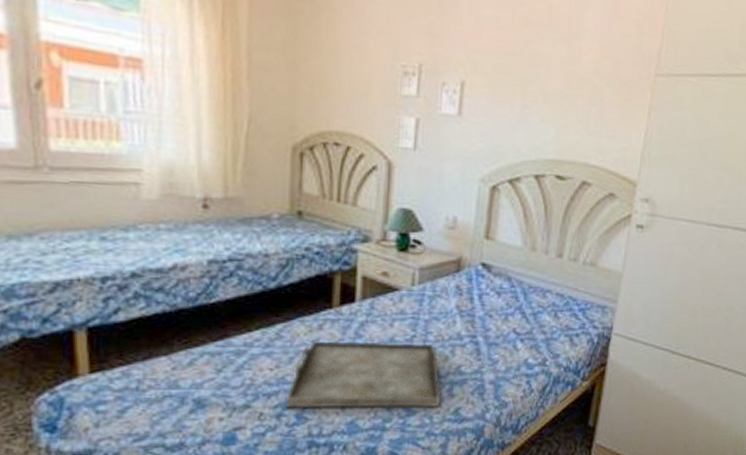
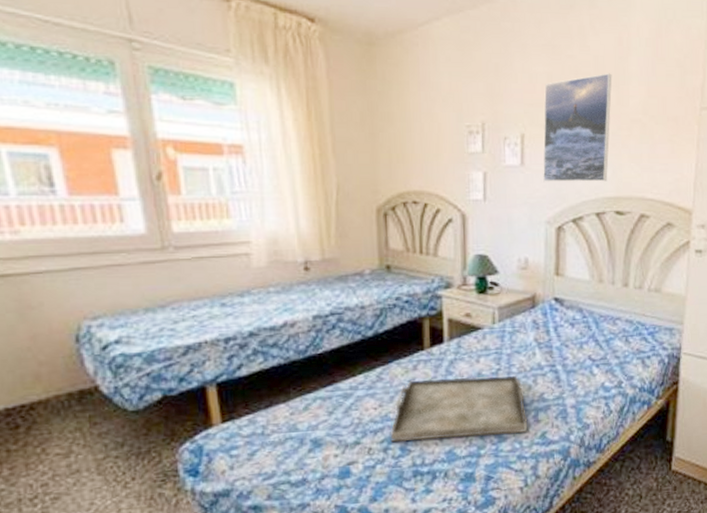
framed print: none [481,25,566,143] -> present [543,73,612,182]

